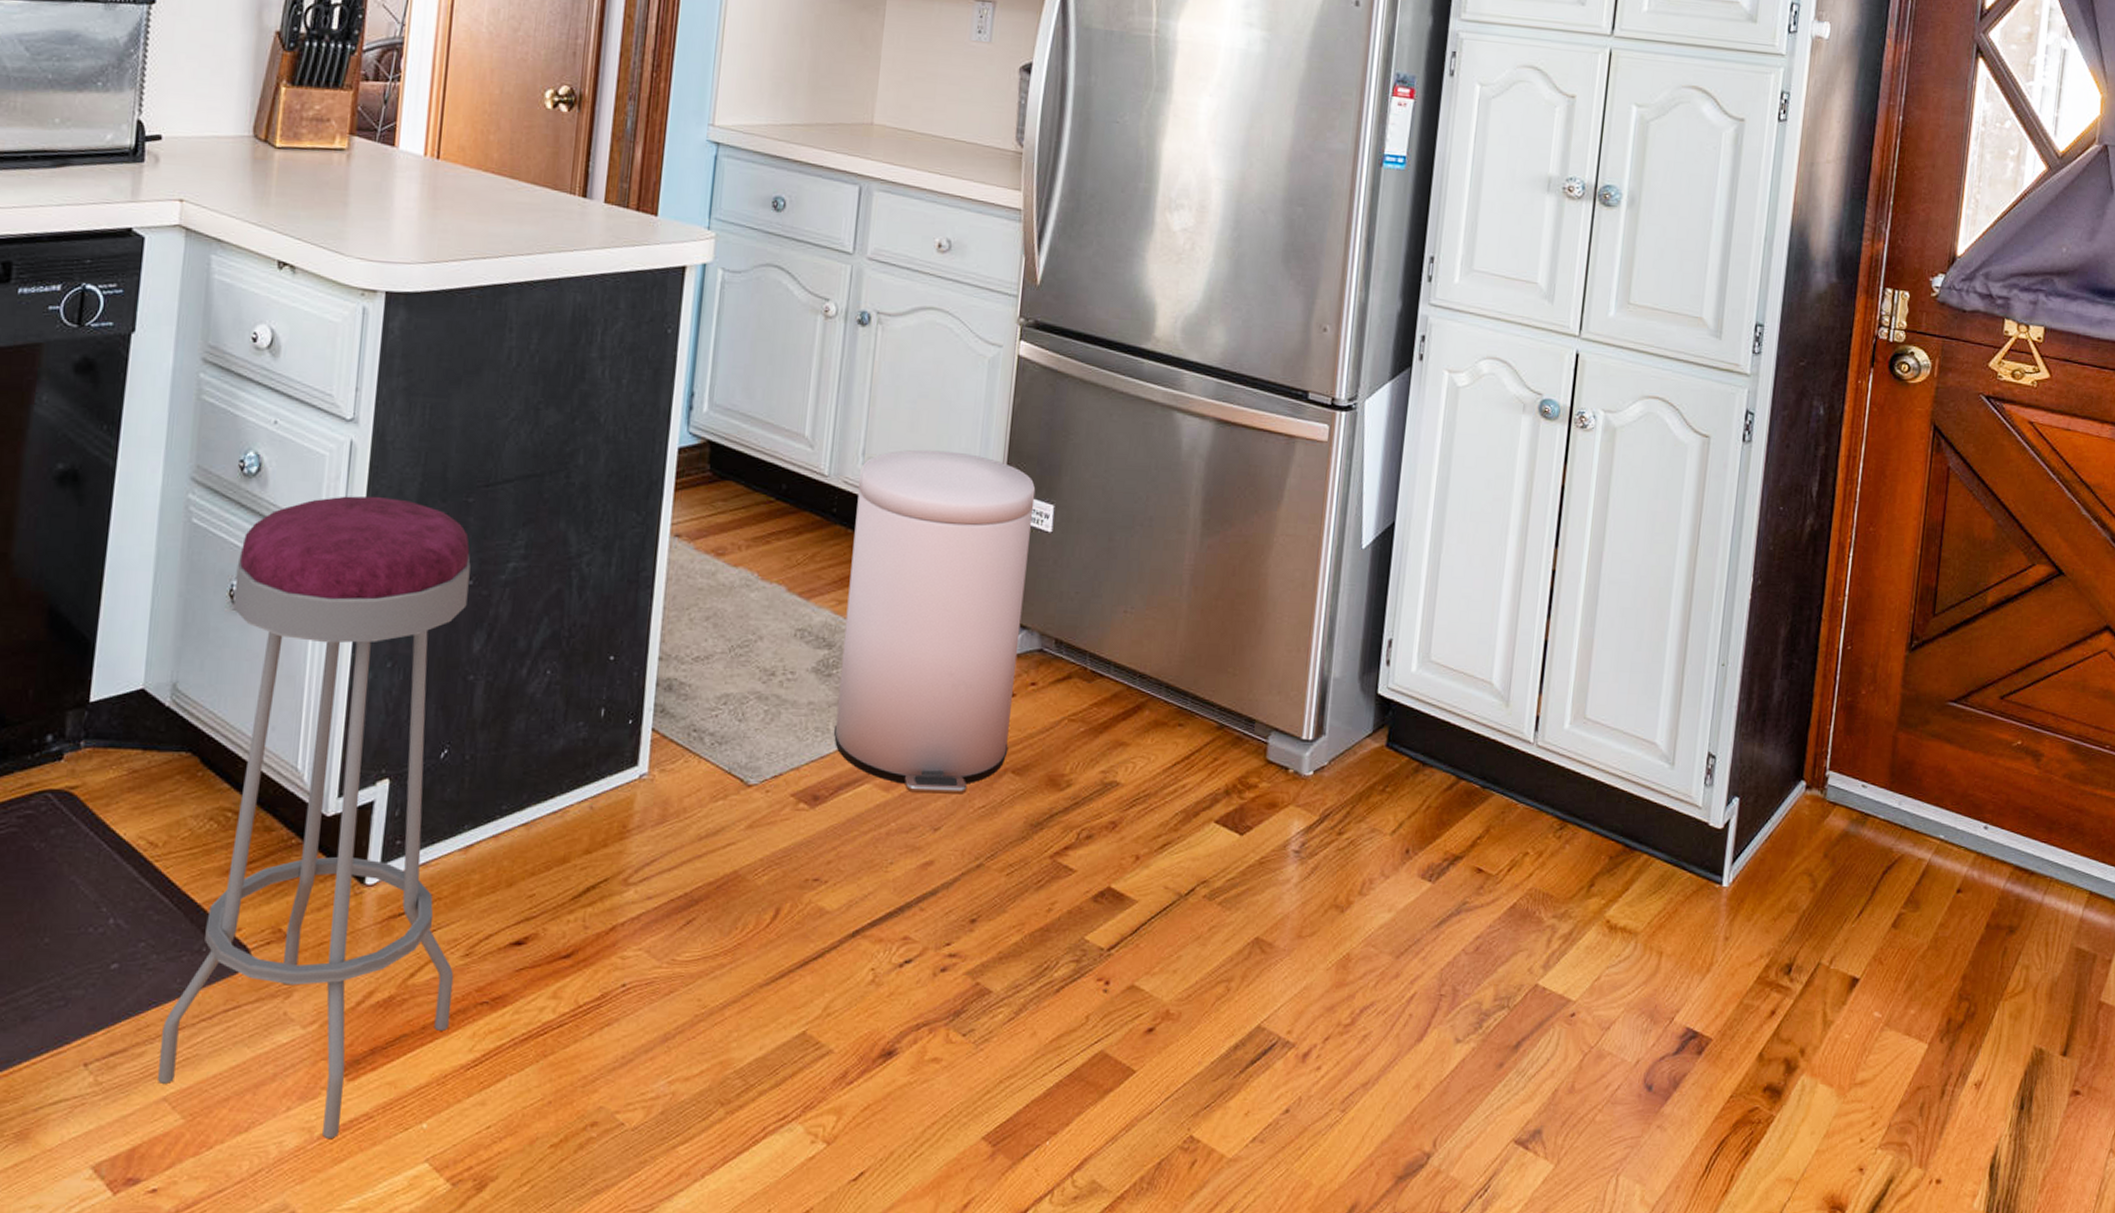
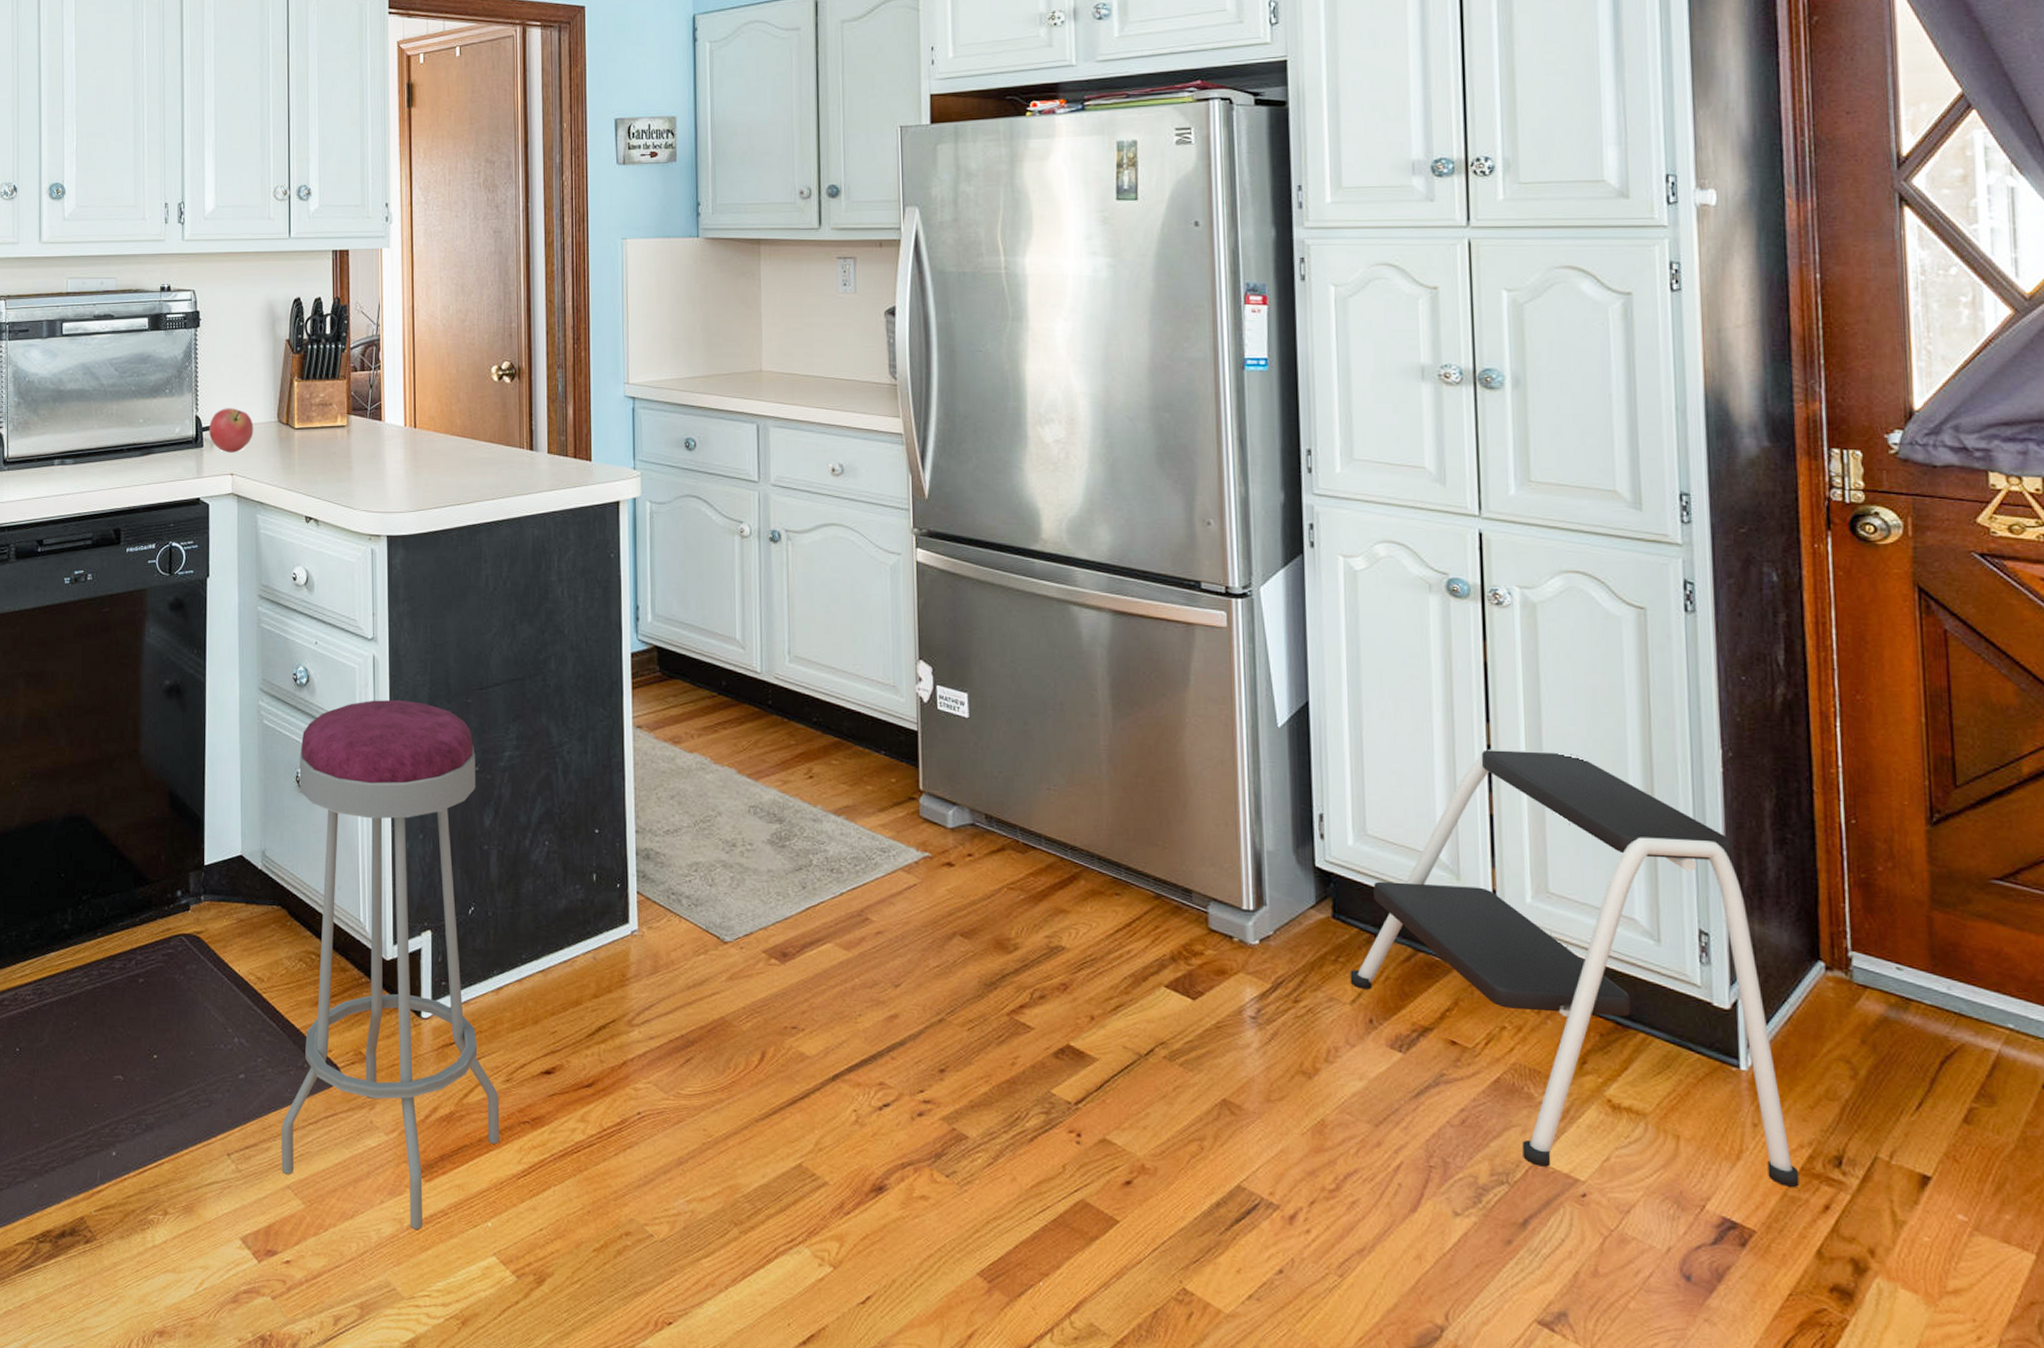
fruit: none [154,113,219,173] -> present [209,408,254,453]
pedal bin: present [833,449,1036,794] -> none [788,647,954,955]
step stool: none [1393,574,1756,995] -> present [1350,748,1799,1187]

